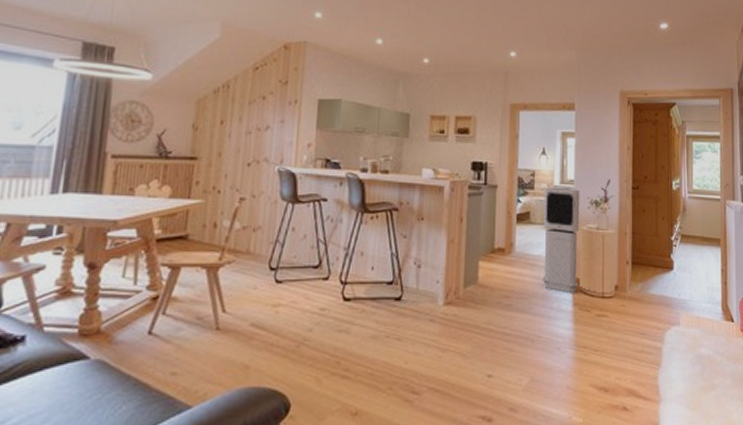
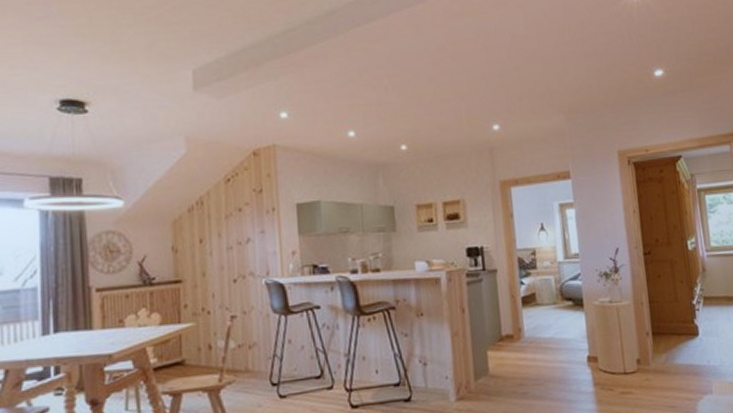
air purifier: present [543,187,580,293] -> none [547,262,597,373]

